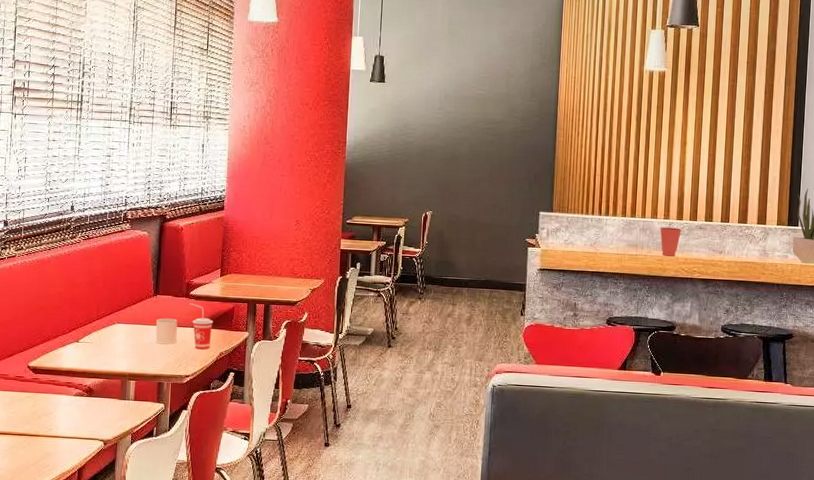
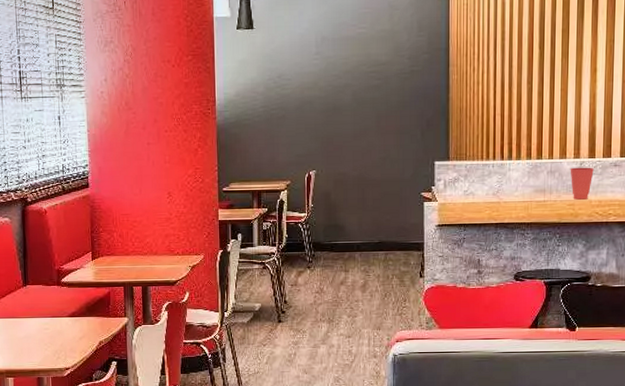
cup: present [155,318,178,345] -> none [29,309,53,337]
beverage cup: present [189,302,214,350] -> none [61,290,89,340]

